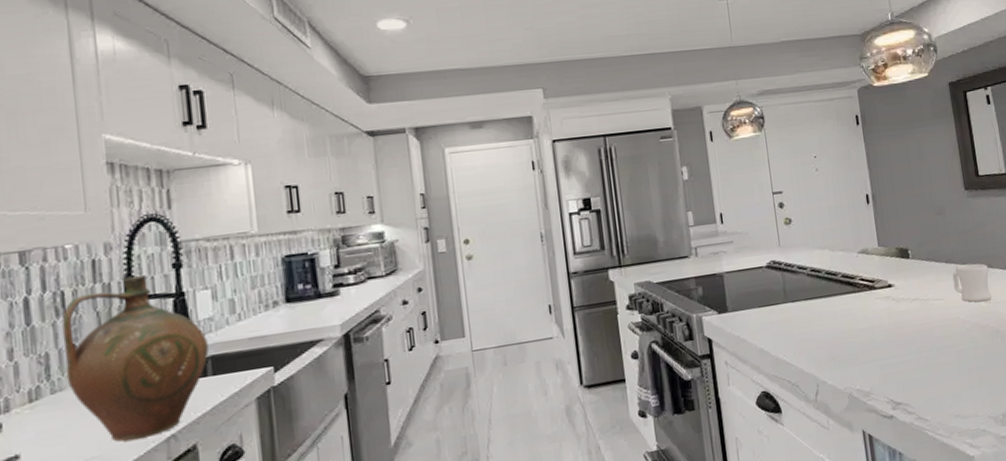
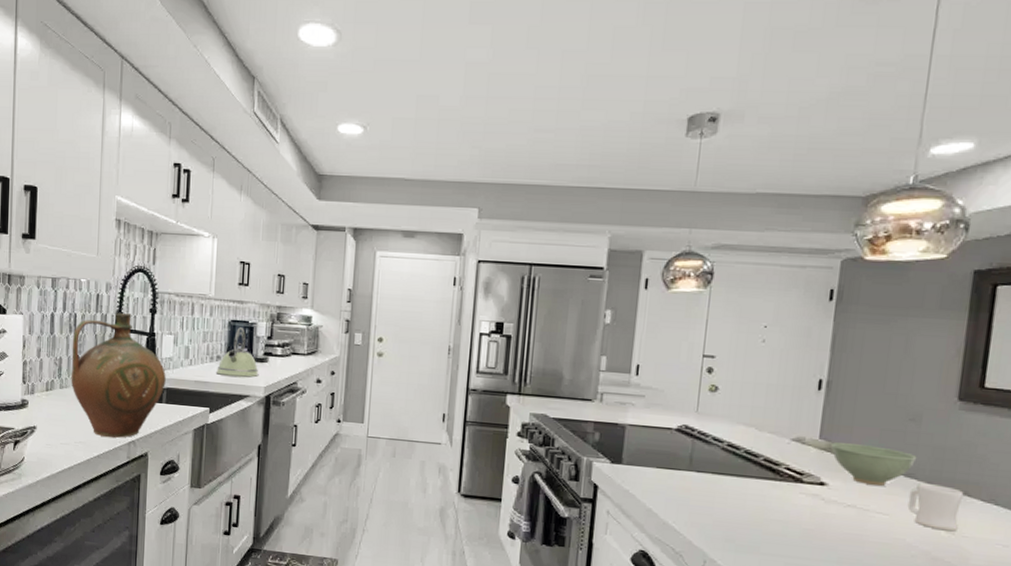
kettle: none [275,261,331,324] -> present [216,327,259,378]
bowl: none [888,242,950,278] -> present [831,442,917,486]

